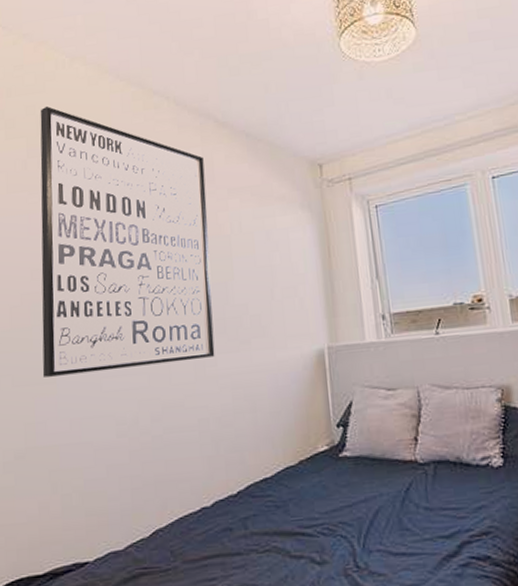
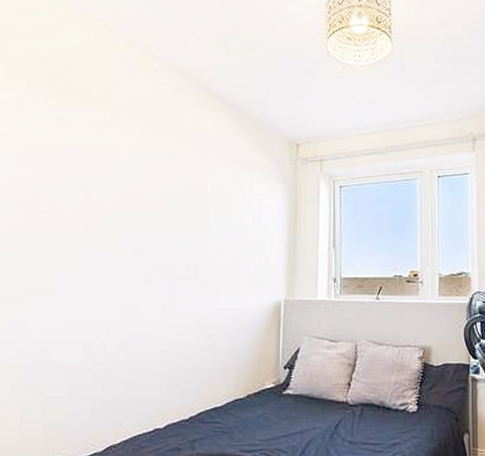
wall art: present [40,105,215,377] -> none [16,52,195,300]

